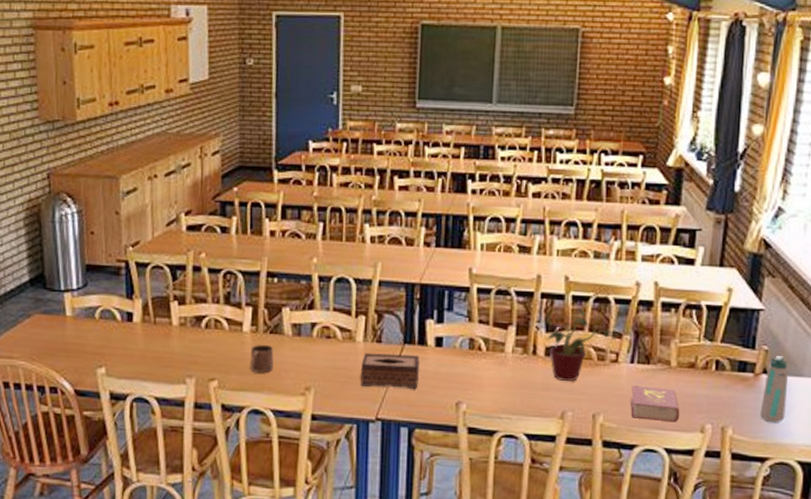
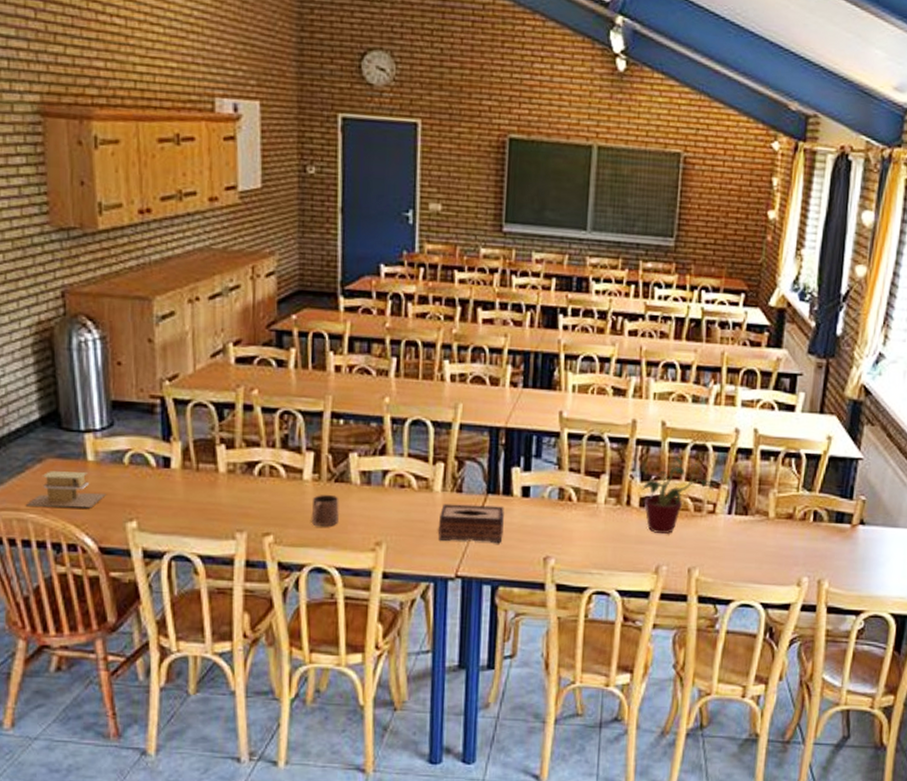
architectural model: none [18,325,81,357] -> present [27,471,106,509]
book: present [630,385,680,423] -> none [727,538,777,576]
water bottle: present [760,356,789,423] -> none [856,506,885,575]

